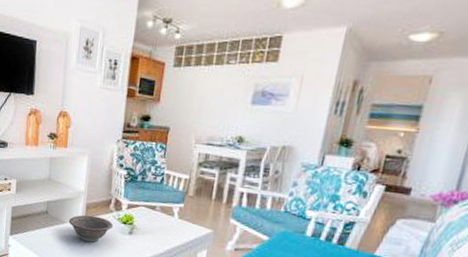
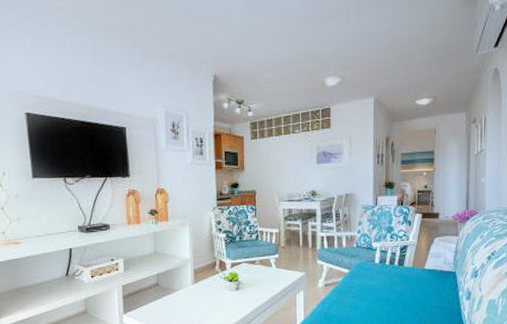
decorative bowl: present [68,215,113,242] -> none [179,279,221,304]

